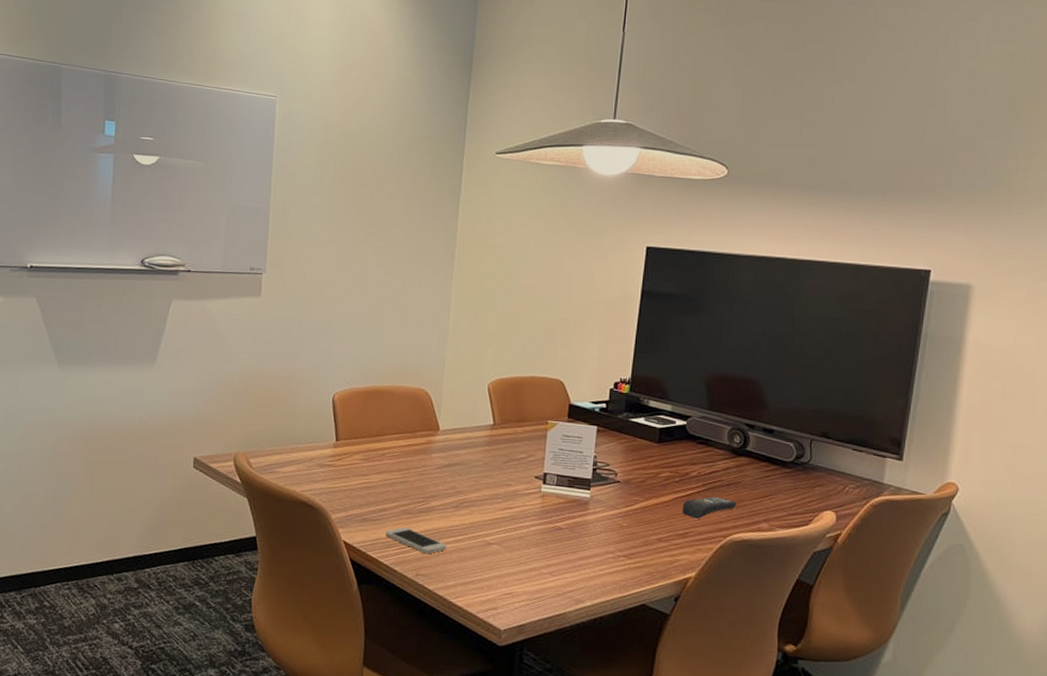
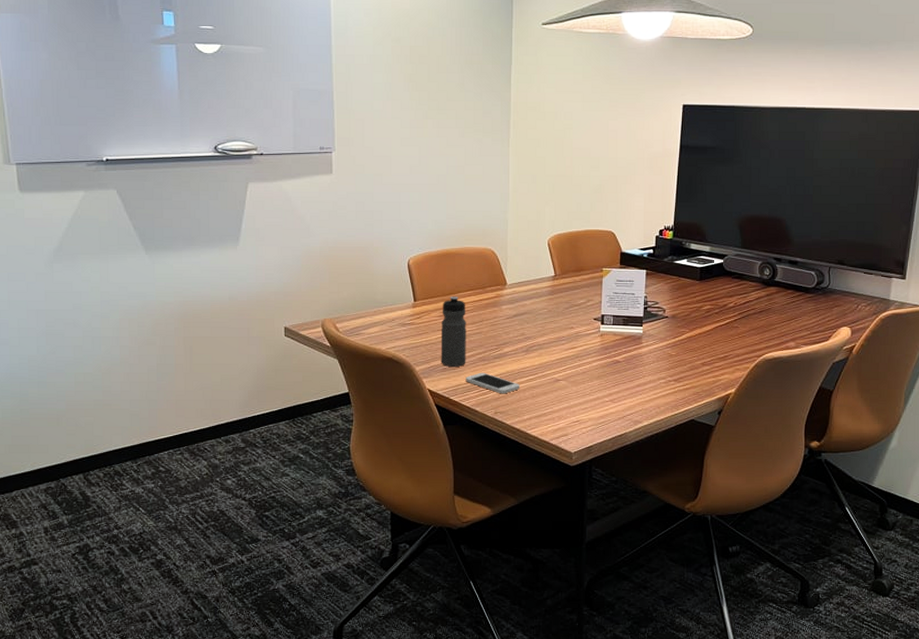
water bottle: none [360,438,393,518] -> present [441,296,466,367]
remote control: present [682,497,737,519] -> none [722,323,768,343]

